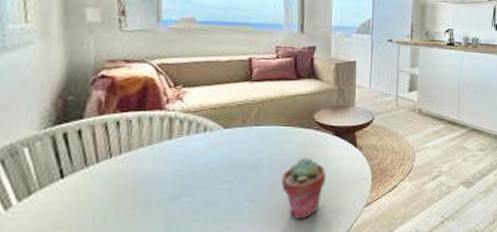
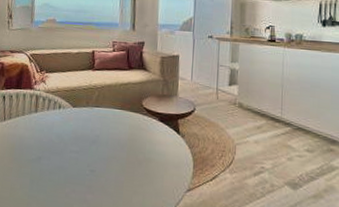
potted succulent: present [281,157,326,219] -> none [115,138,152,194]

